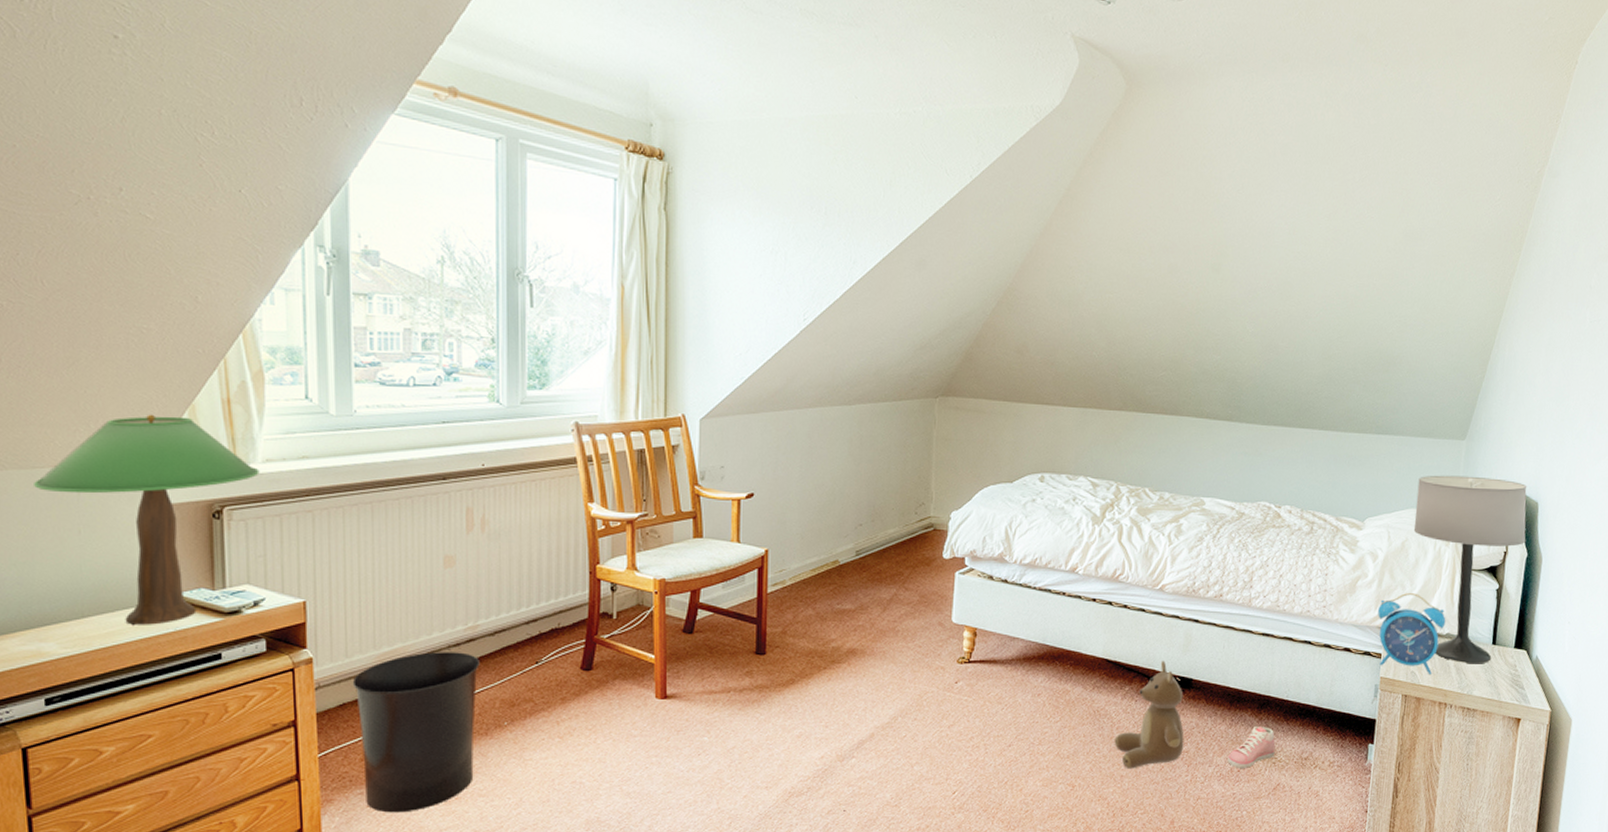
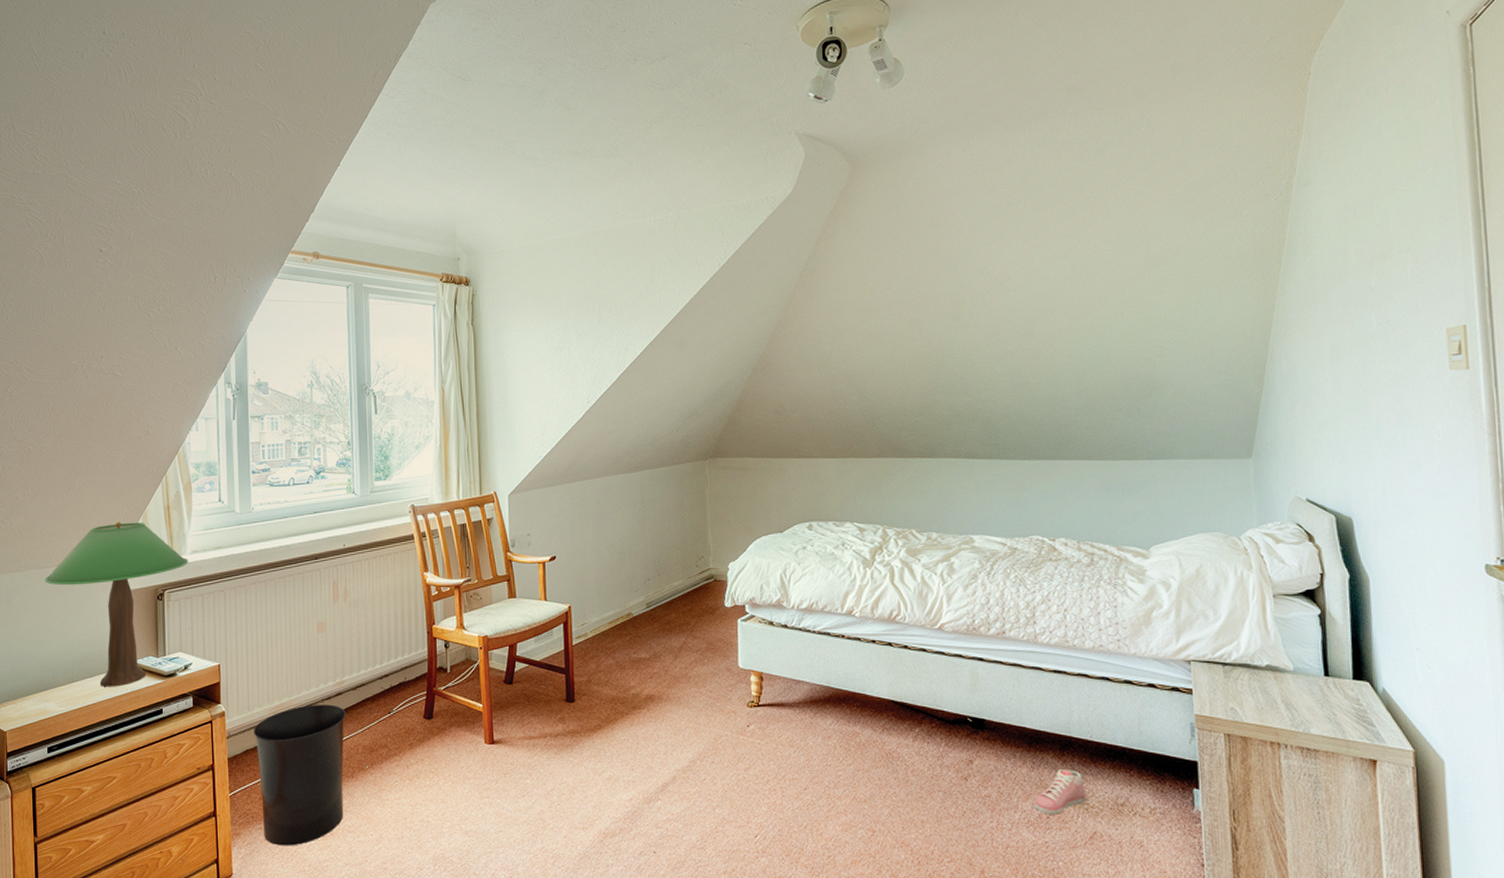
teddy bear: present [1114,660,1184,769] -> none [910,701,985,814]
alarm clock: present [1378,592,1446,675] -> none [1180,621,1263,712]
table lamp: present [1413,475,1527,664] -> none [1204,495,1345,699]

